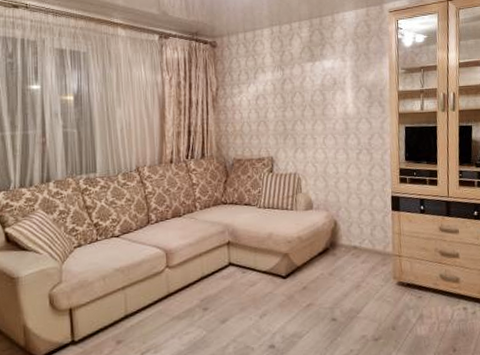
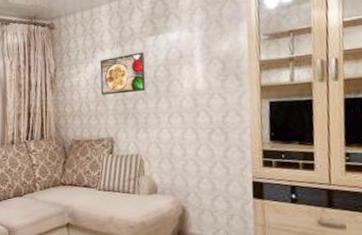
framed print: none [261,76,304,116] -> present [99,52,146,96]

